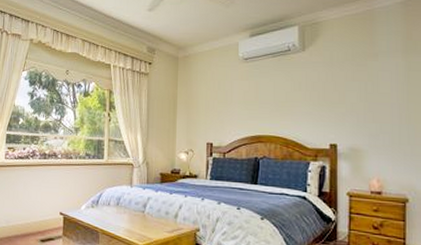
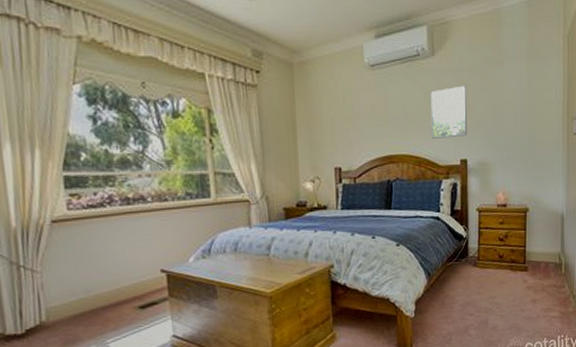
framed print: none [300,76,337,123] -> present [430,85,467,139]

